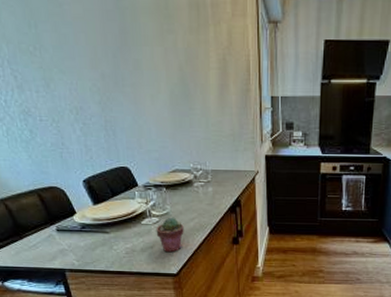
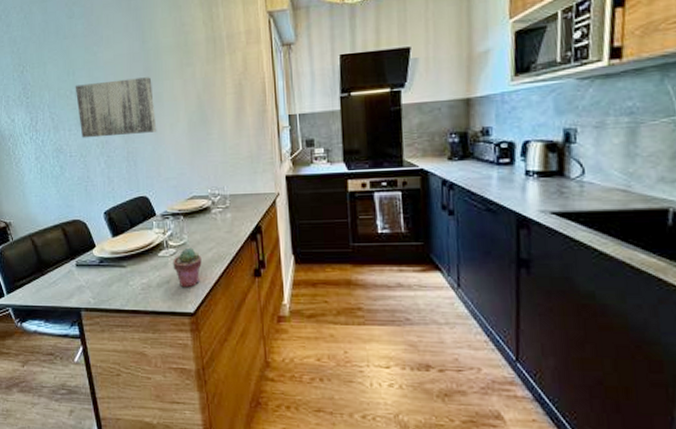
wall art: none [39,39,137,103] -> present [75,77,157,138]

